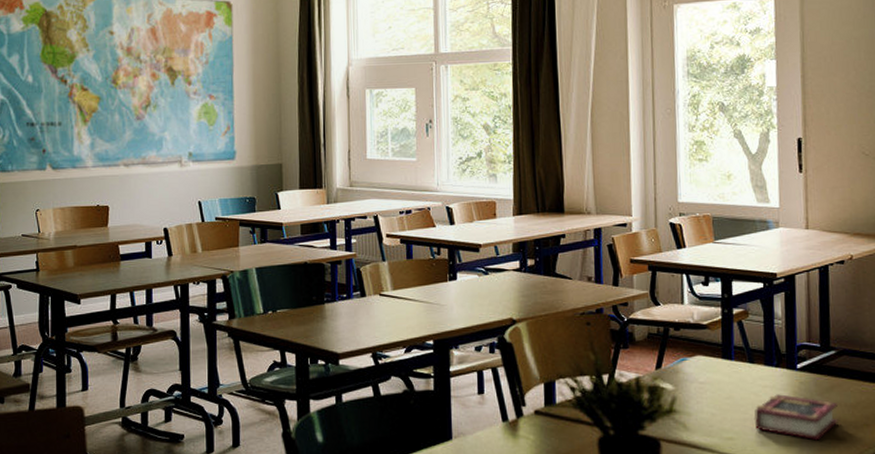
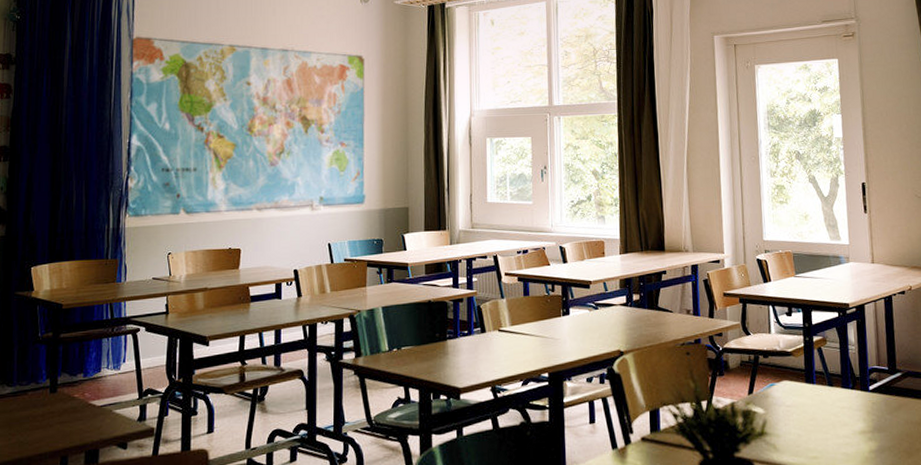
book: present [754,394,838,441] -> none [834,414,906,457]

